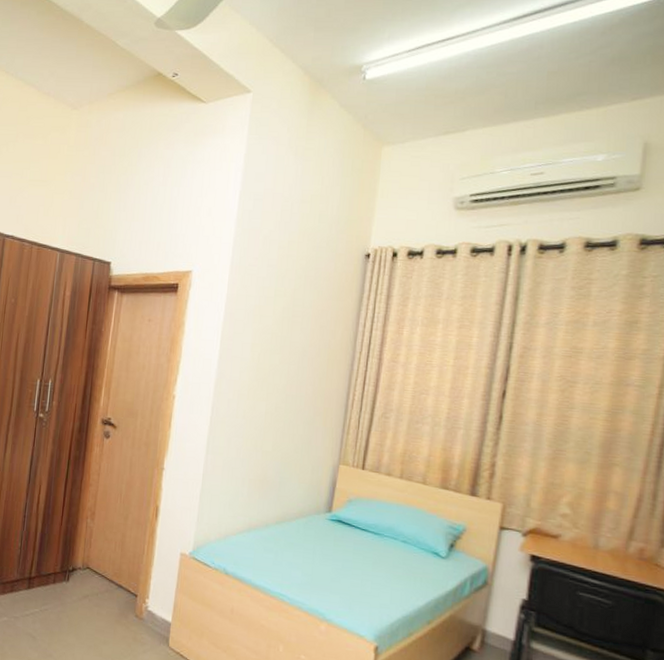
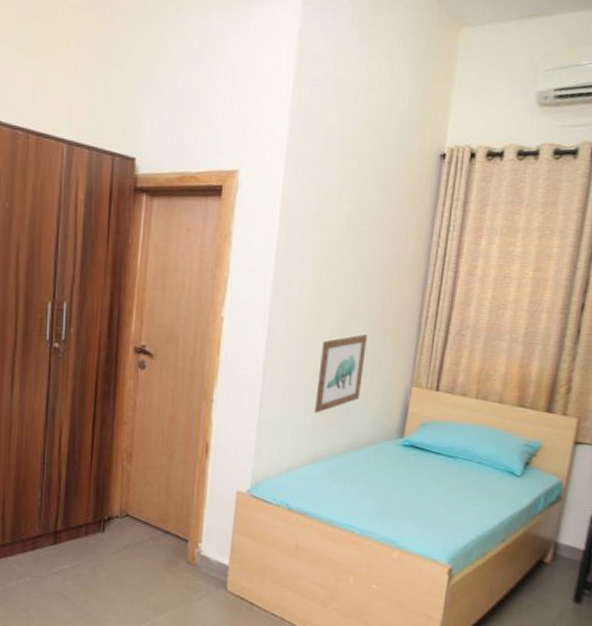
wall art: none [251,414,299,485] -> present [315,334,367,413]

